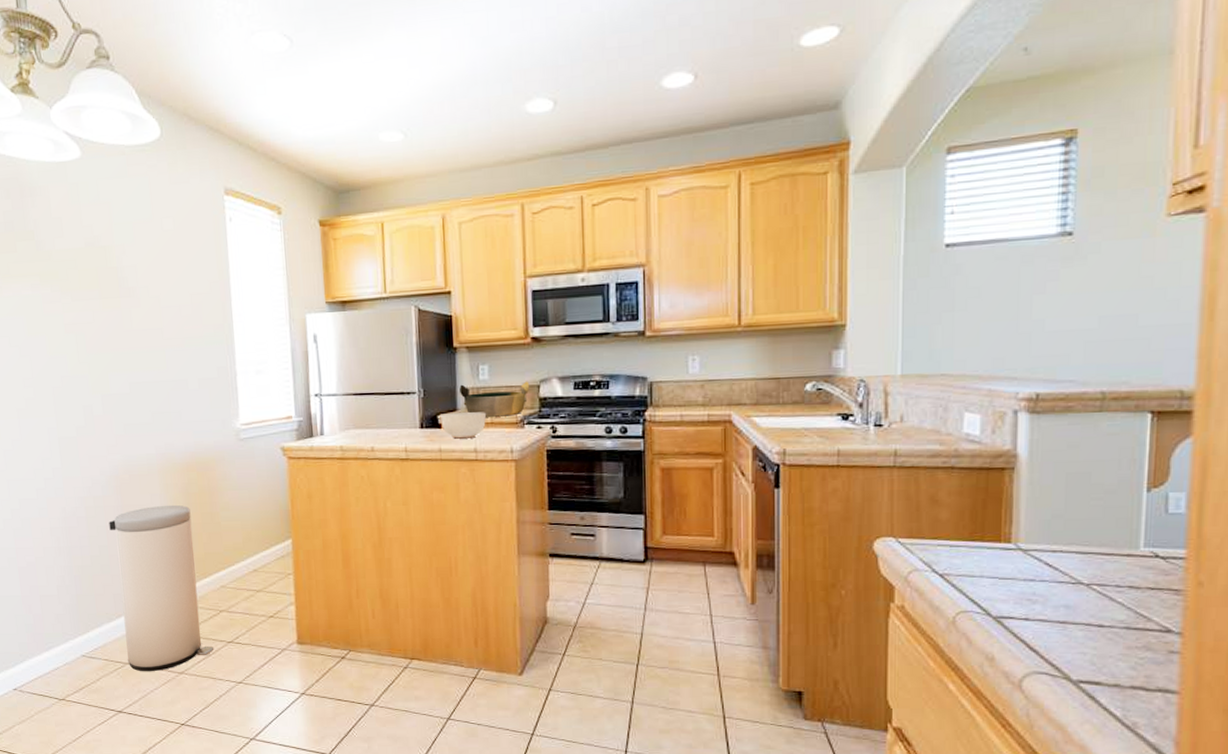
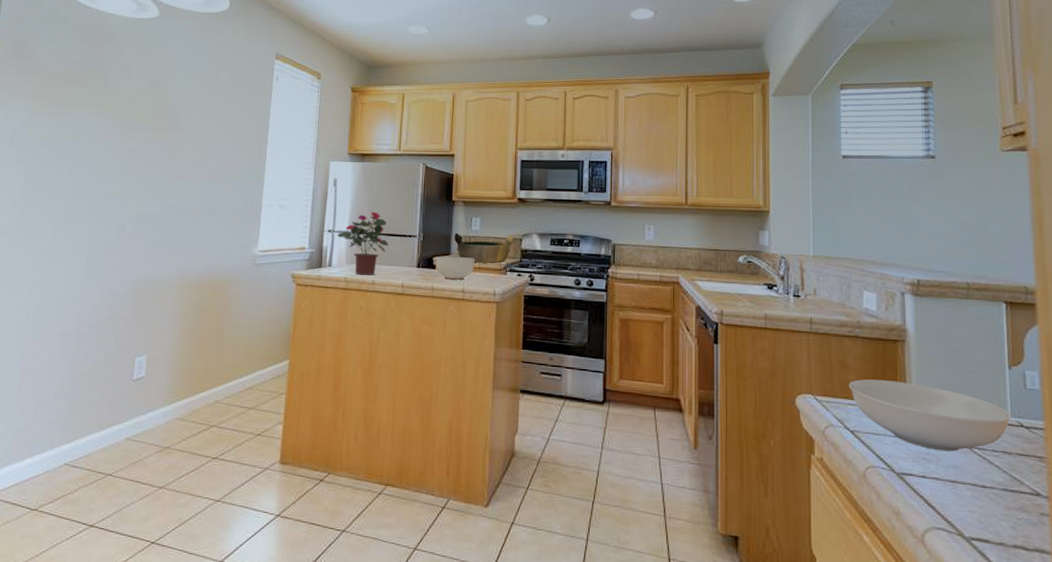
pedal bin: present [109,504,214,672] -> none [109,319,199,485]
potted flower: none [326,369,386,442] -> present [337,212,389,275]
bowl: none [939,515,1144,590] -> present [848,379,1011,452]

